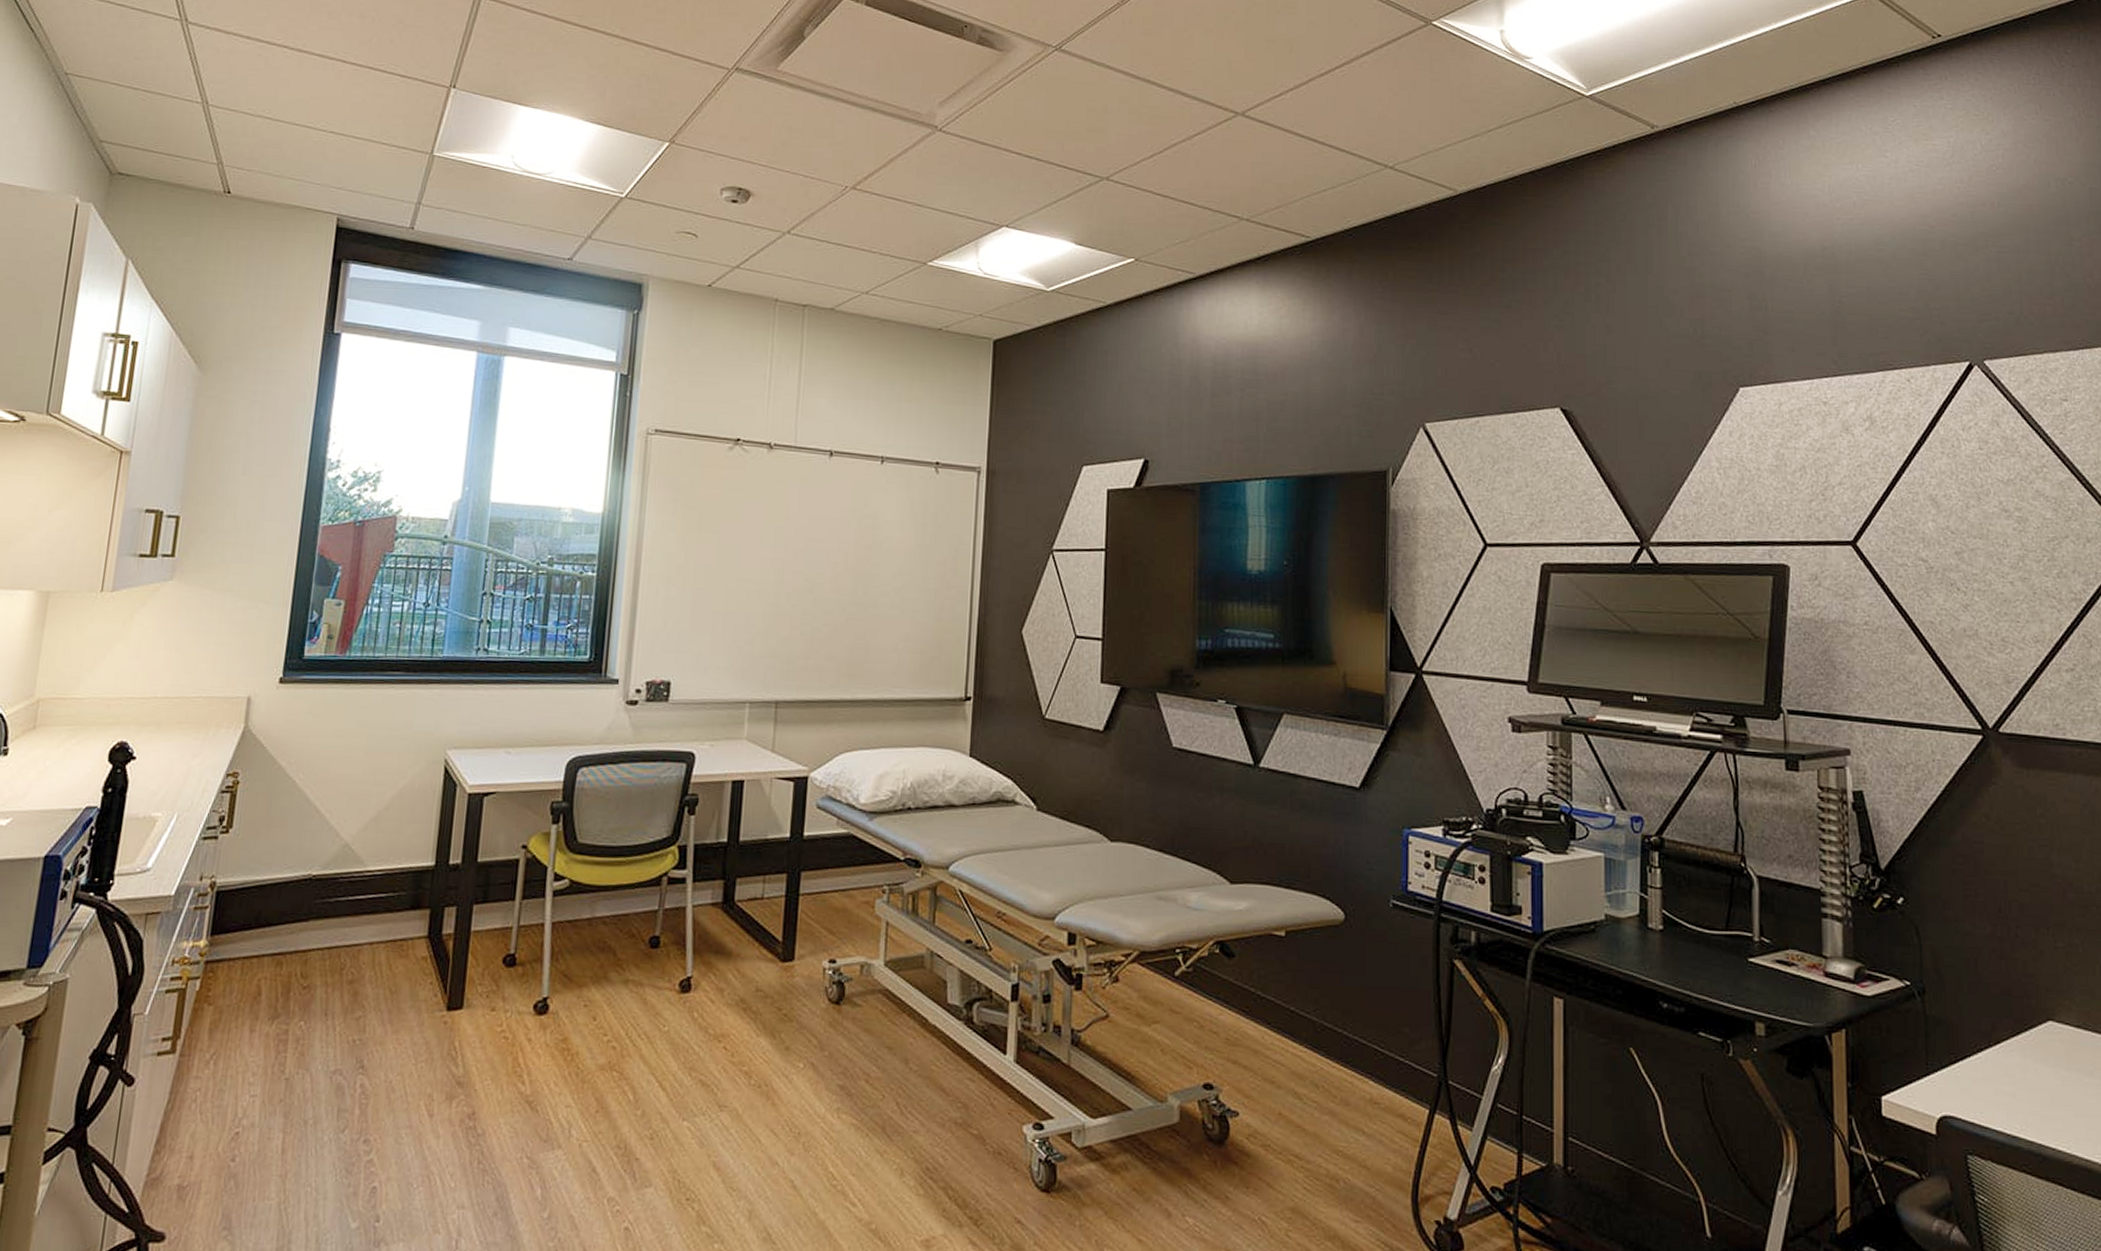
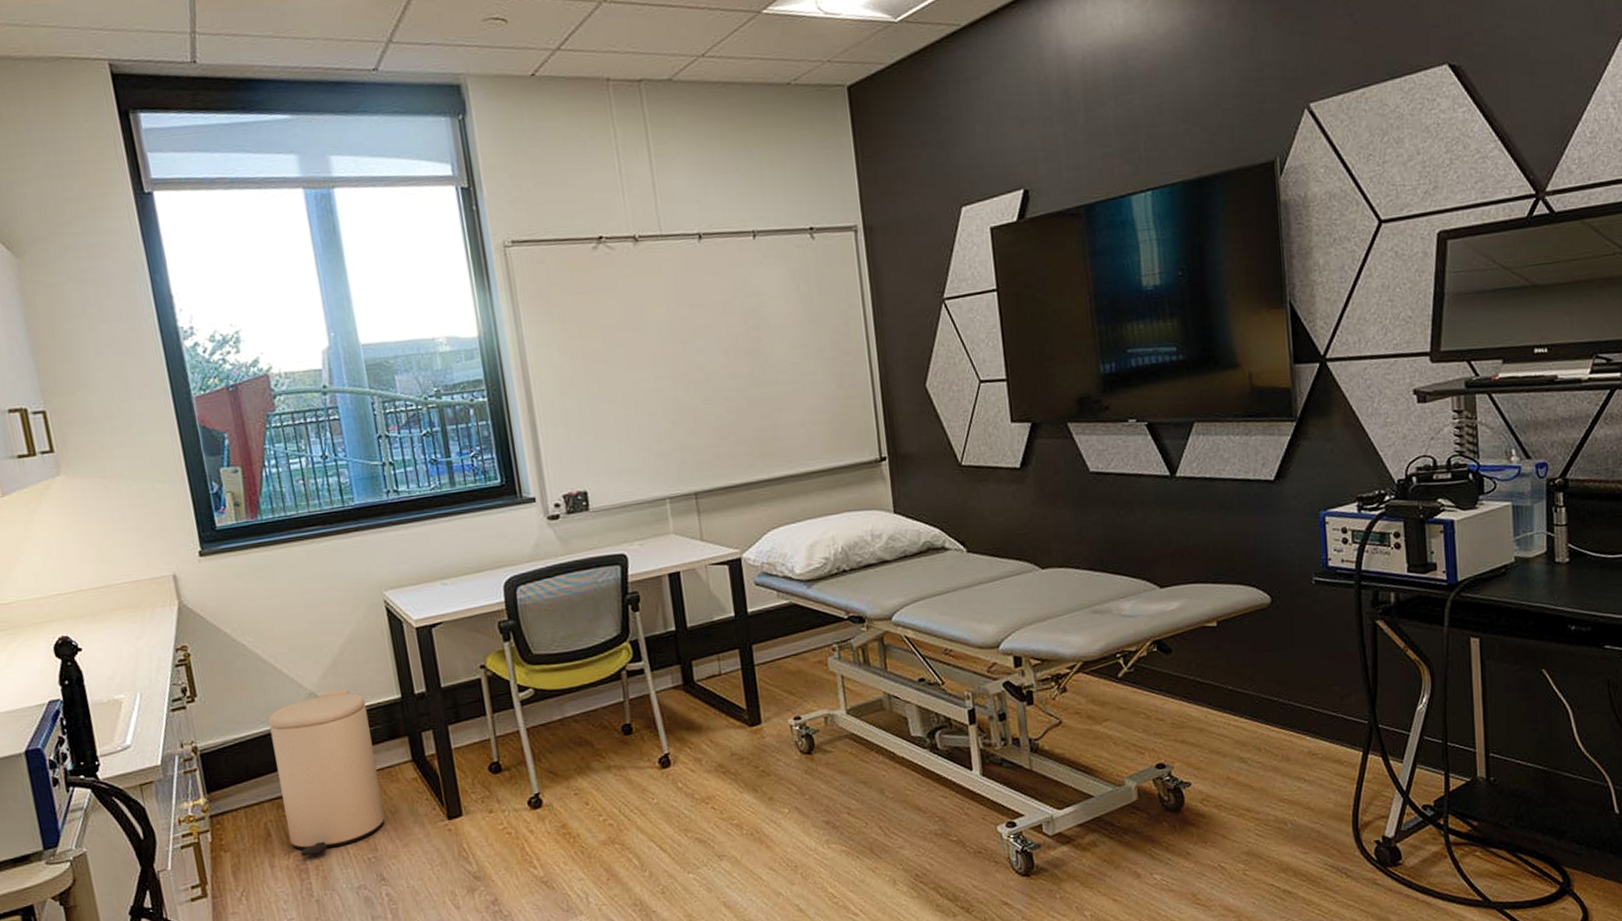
pedal bin: none [278,845,399,1026] -> present [268,689,385,857]

